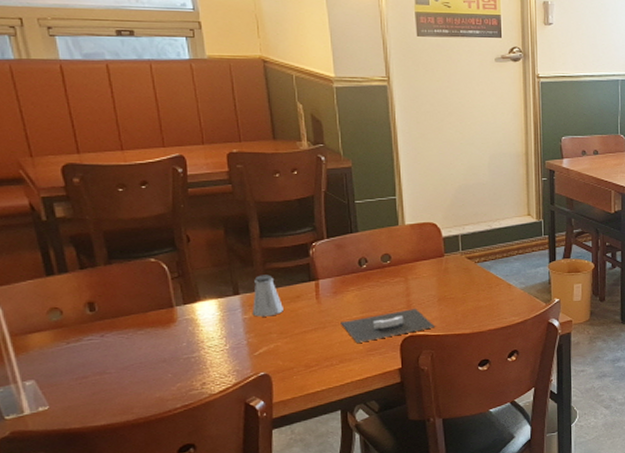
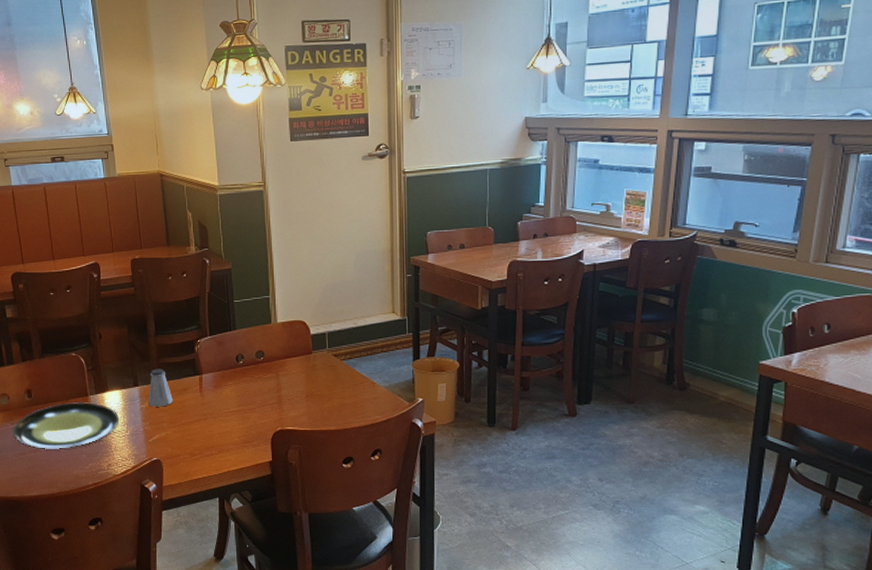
plate: none [69,313,216,371] -> present [13,401,120,449]
architectural model: present [341,309,435,343] -> none [220,404,303,435]

